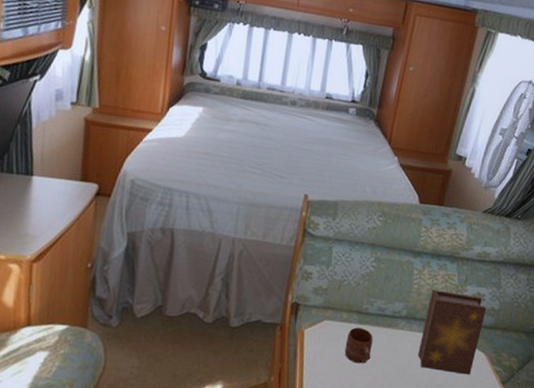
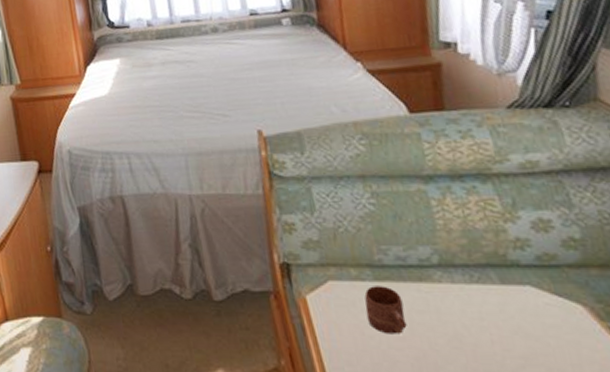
book: present [418,290,487,375] -> none [466,222,570,339]

